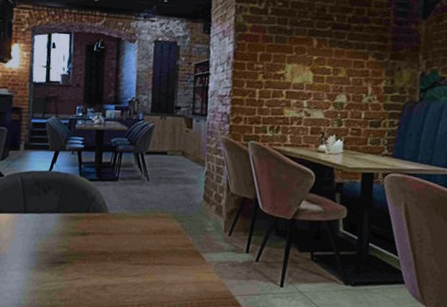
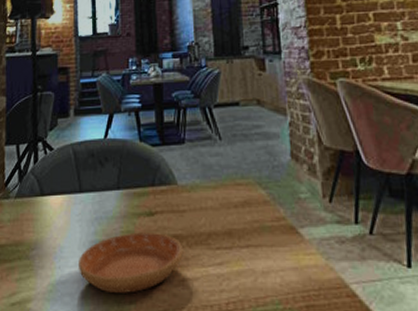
saucer: none [19,247,108,293] -> present [79,232,183,294]

